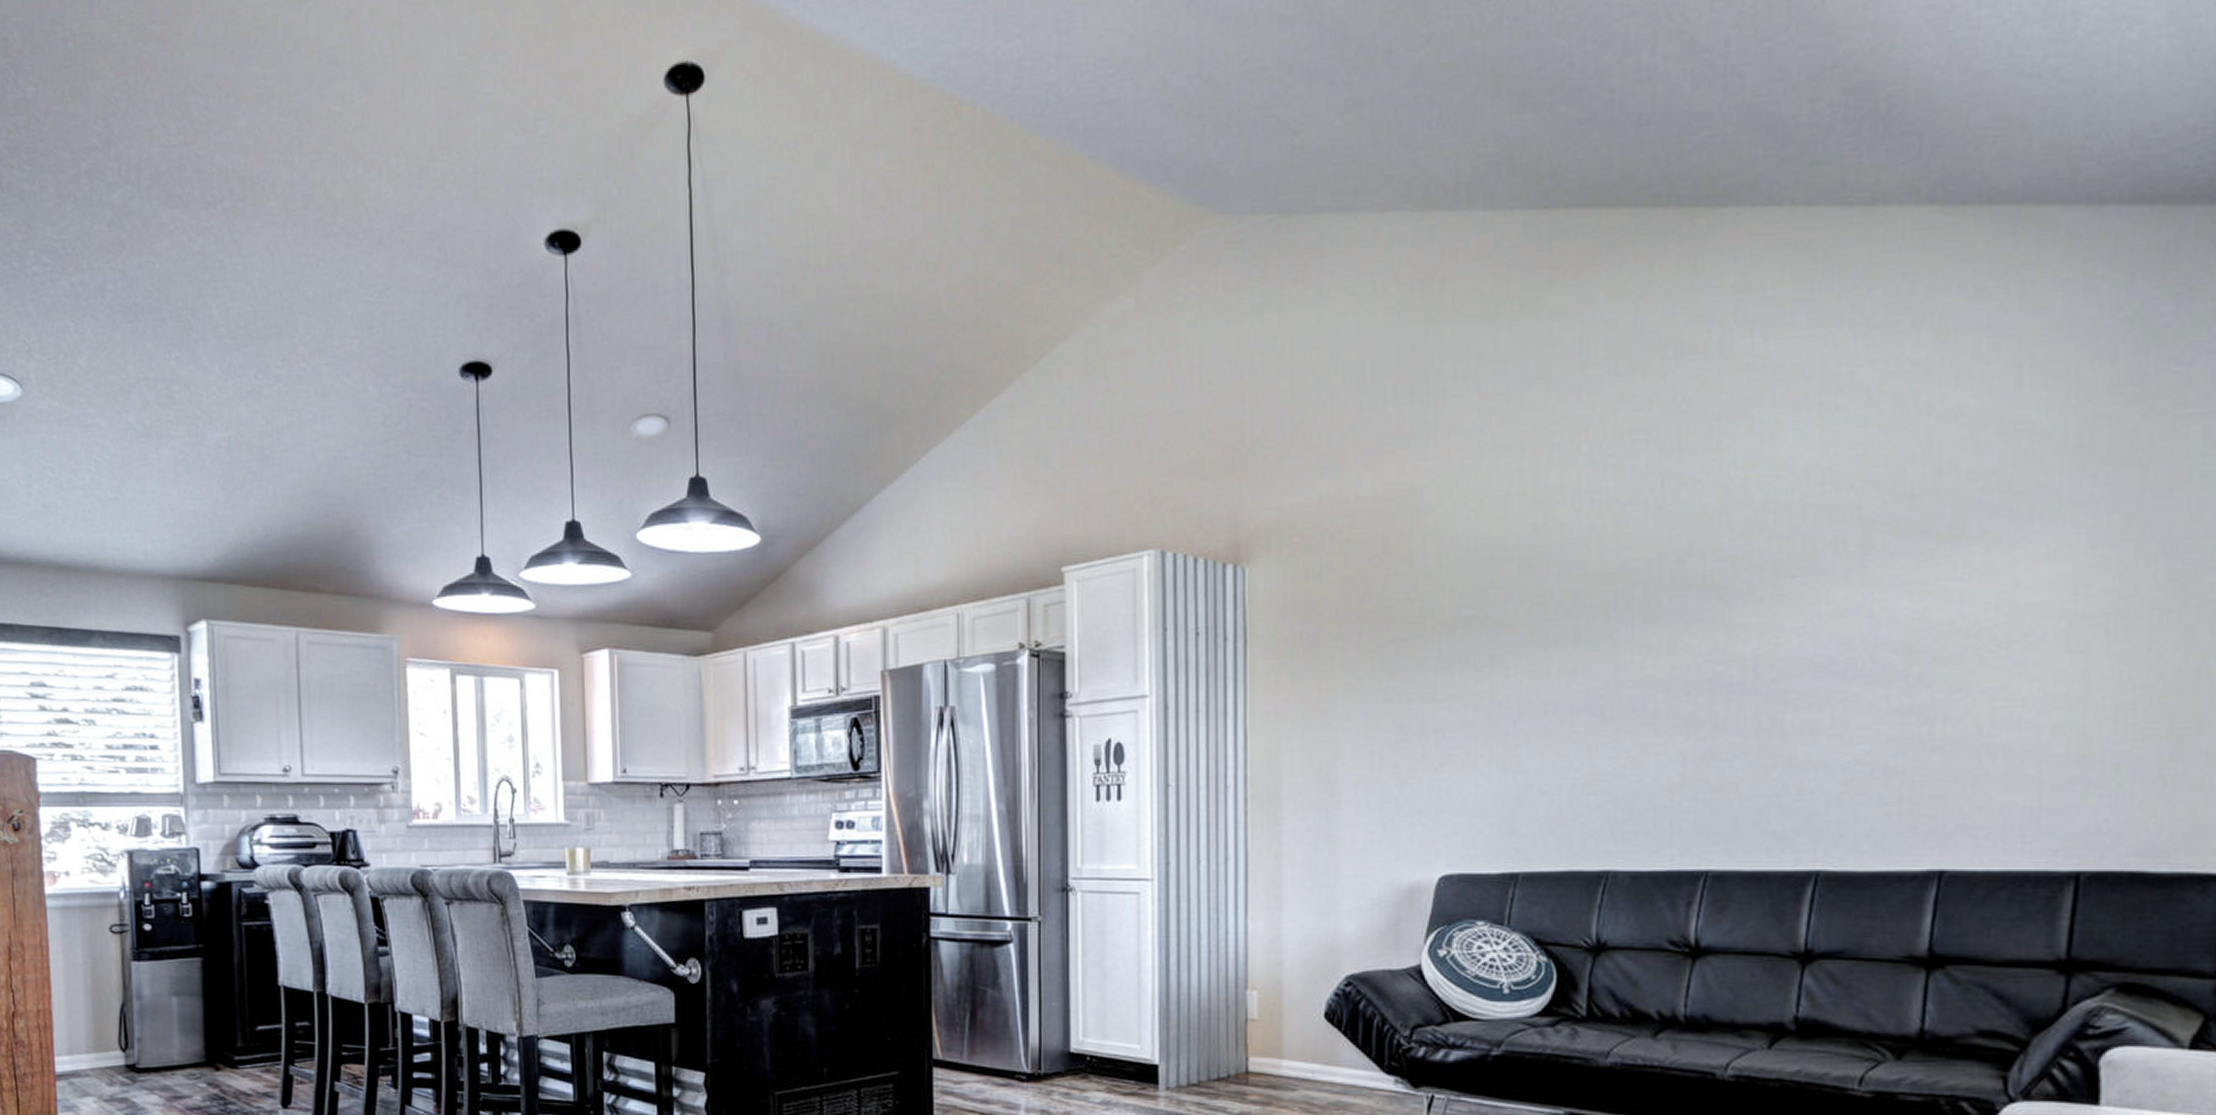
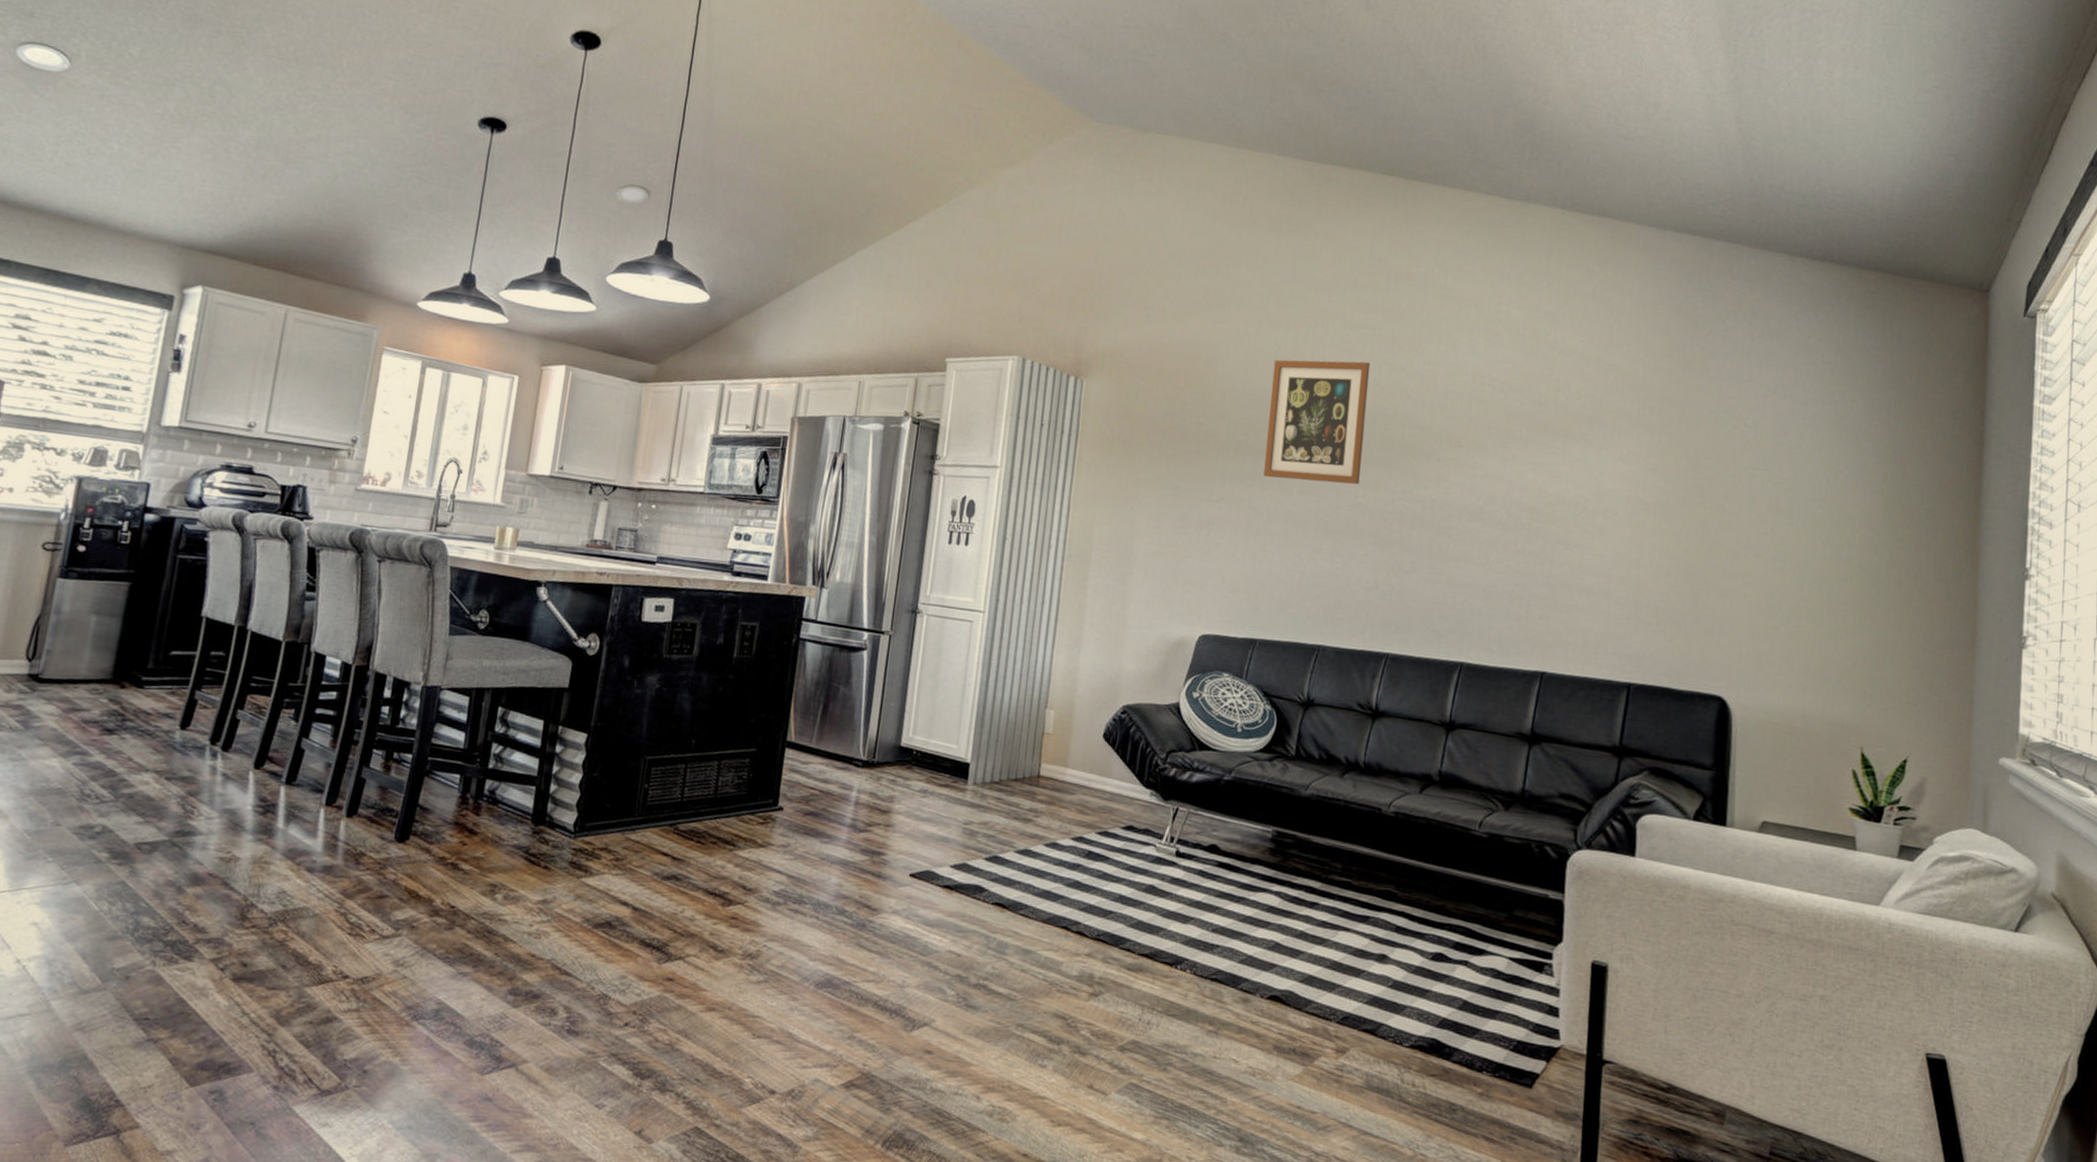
wall art: none [1506,480,1648,659] -> present [1263,359,1371,485]

